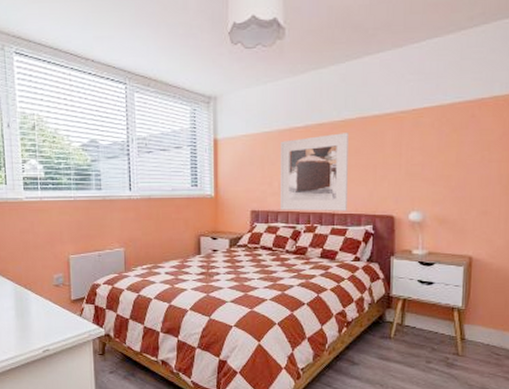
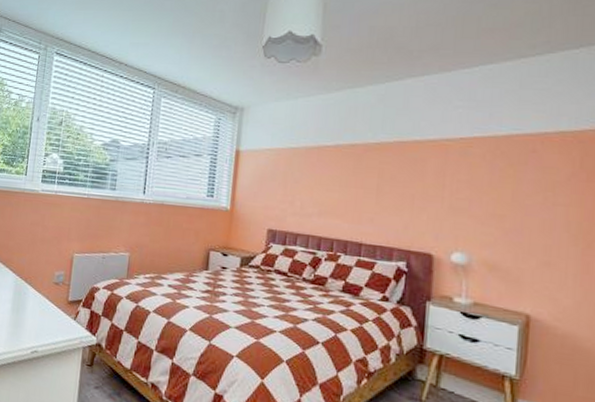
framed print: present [281,133,348,211] -> none [301,156,384,242]

